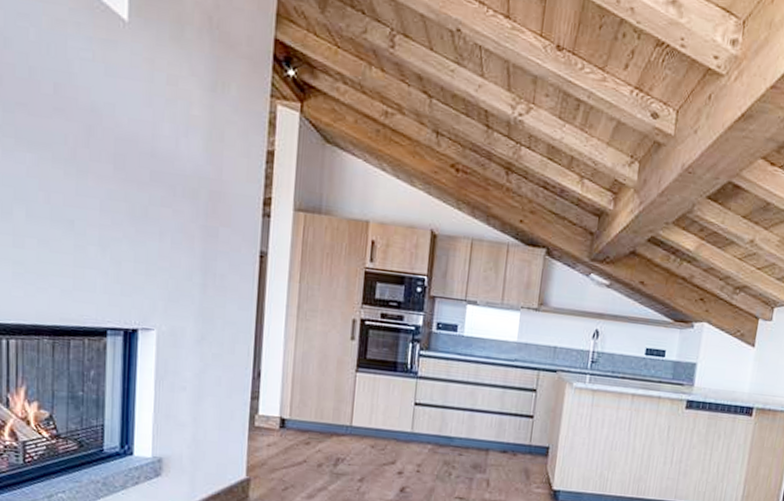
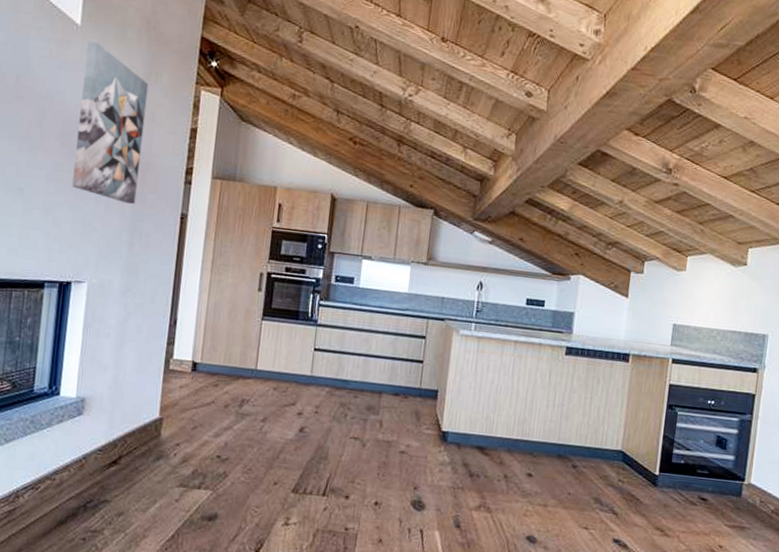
wall art: none [131,40,215,240] -> present [72,40,149,204]

